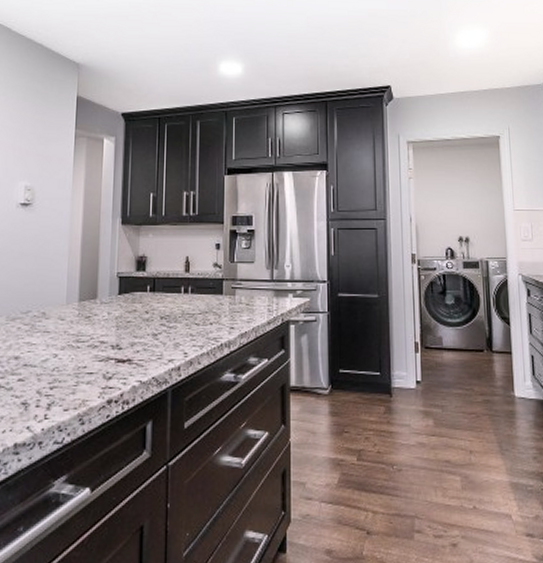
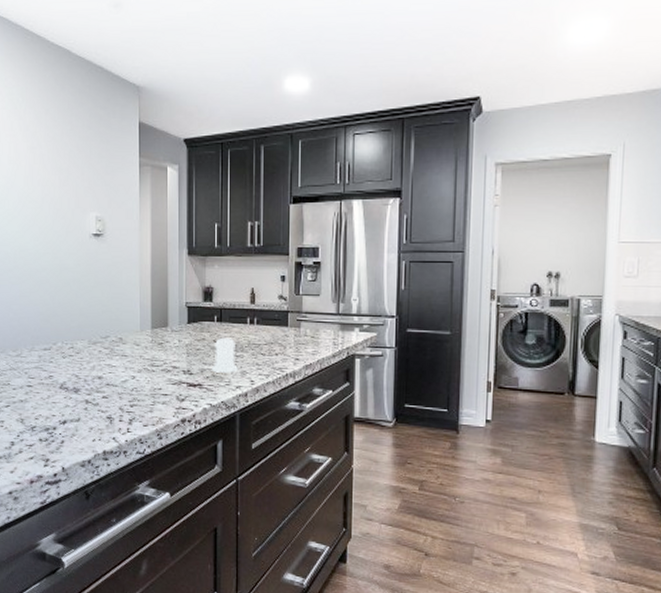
salt shaker: none [143,308,171,346] -> present [212,337,238,373]

